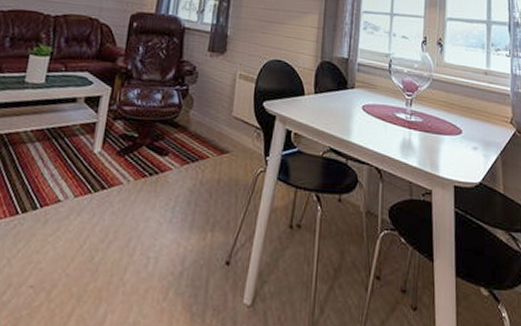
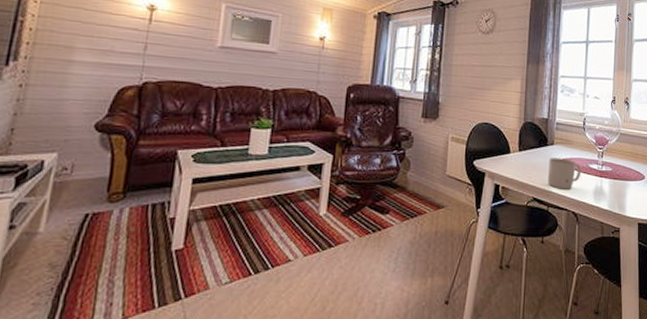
mug: none [346,103,387,141] -> present [547,158,582,189]

